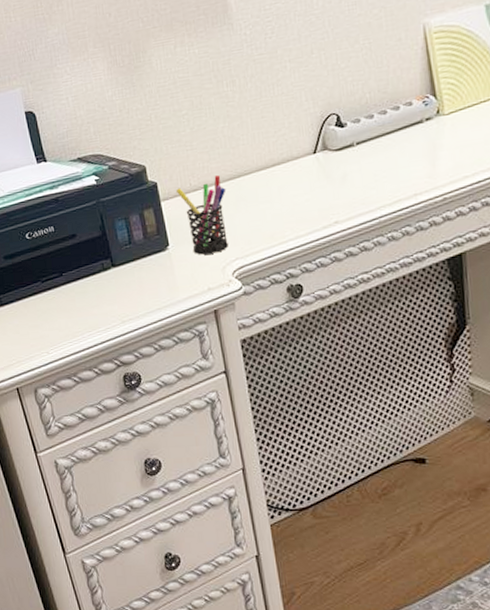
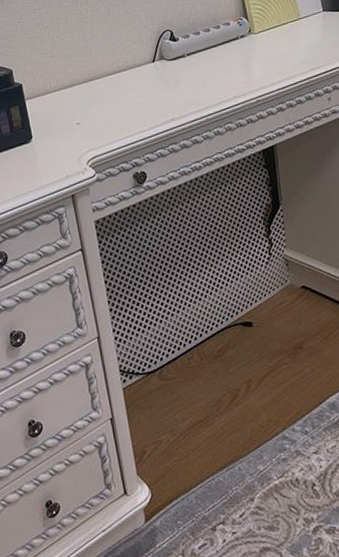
pen holder: present [175,175,228,255] -> none [38,79,83,147]

